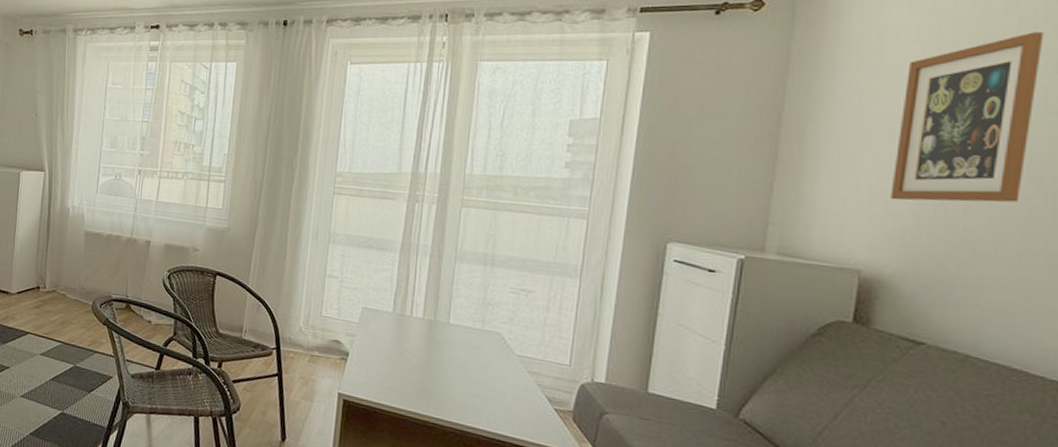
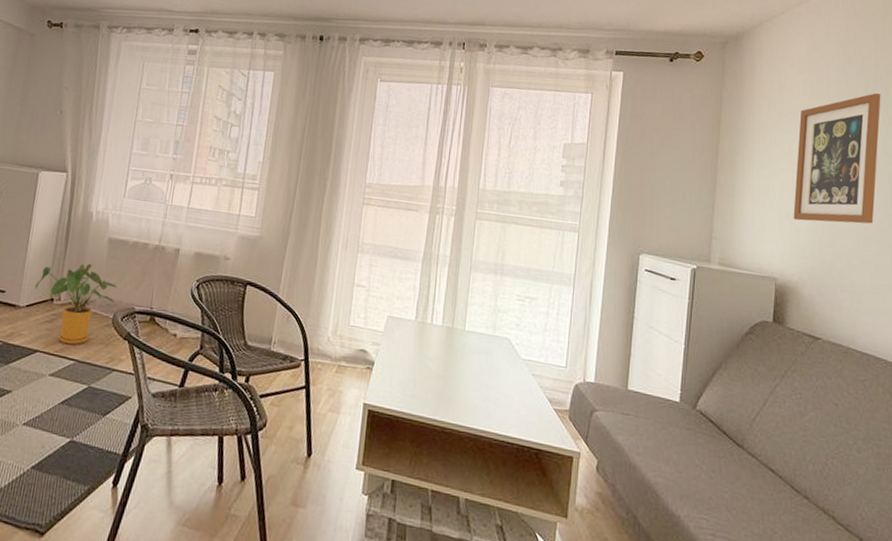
house plant: none [23,255,95,329] -> present [35,263,118,345]

